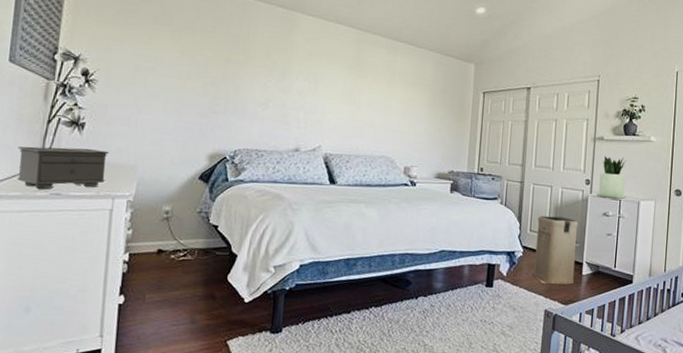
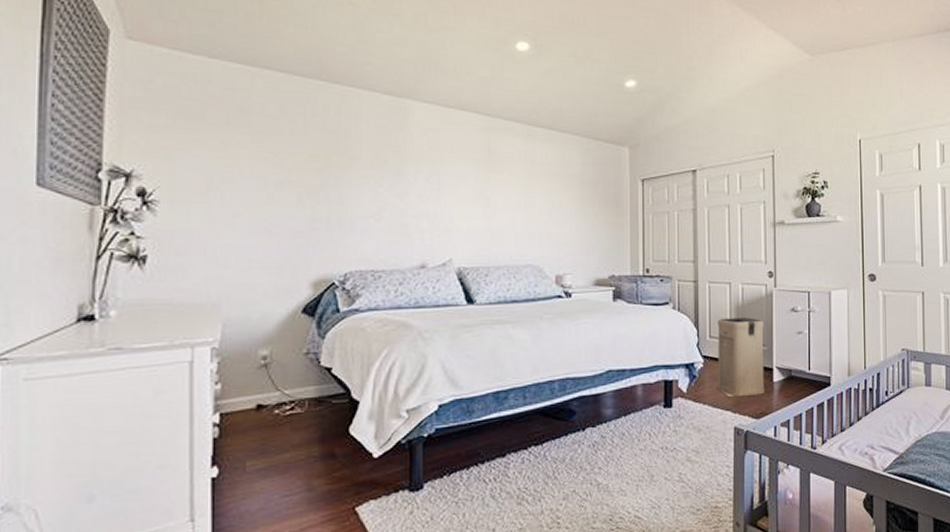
jewelry box: present [17,146,109,190] -> none [58,288,182,344]
planter: present [596,156,626,199] -> none [781,243,815,291]

